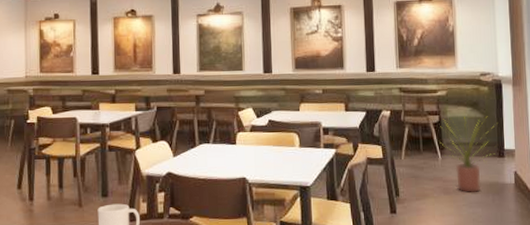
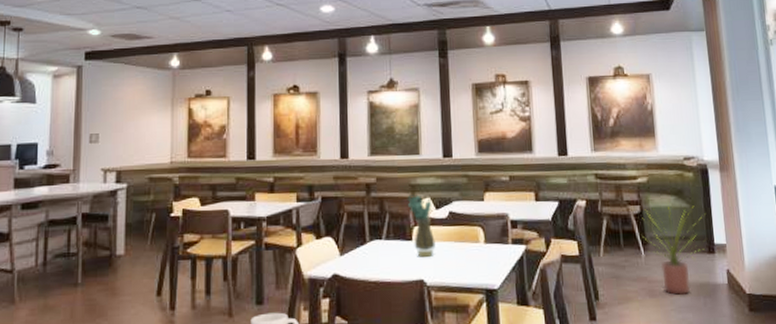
vase: none [231,103,256,160] -> present [407,192,436,258]

